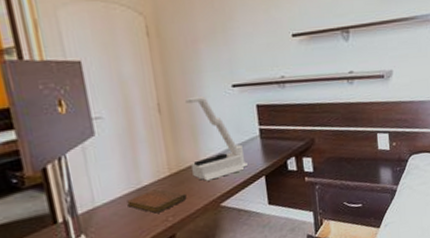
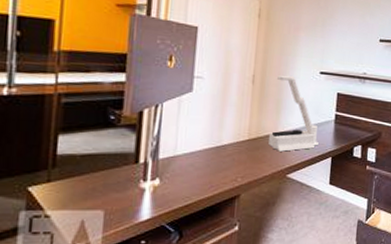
notebook: present [127,189,187,214] -> none [204,150,259,172]

